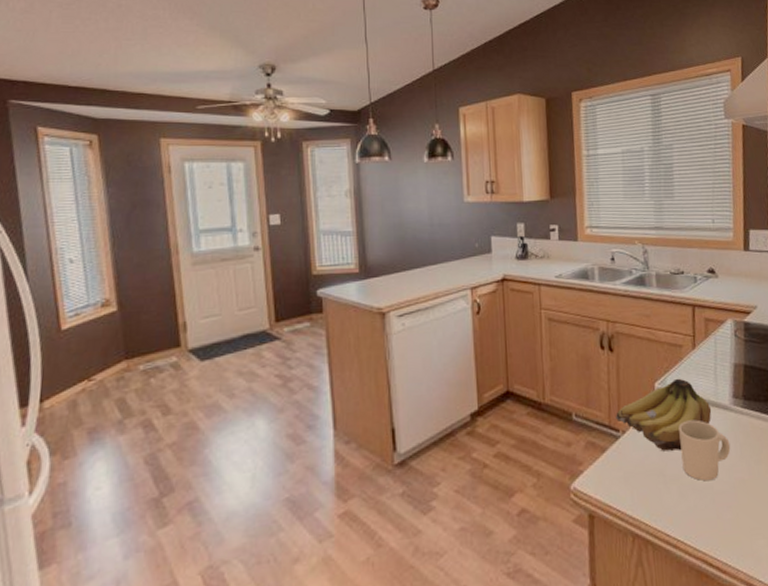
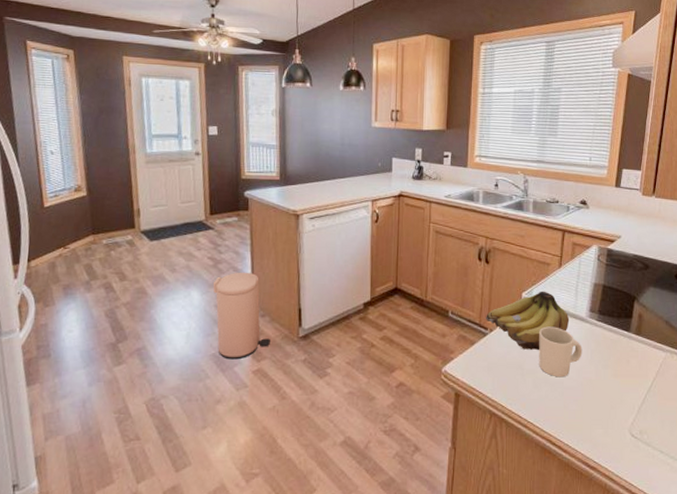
pedal bin: none [284,389,359,503] -> present [213,272,270,360]

